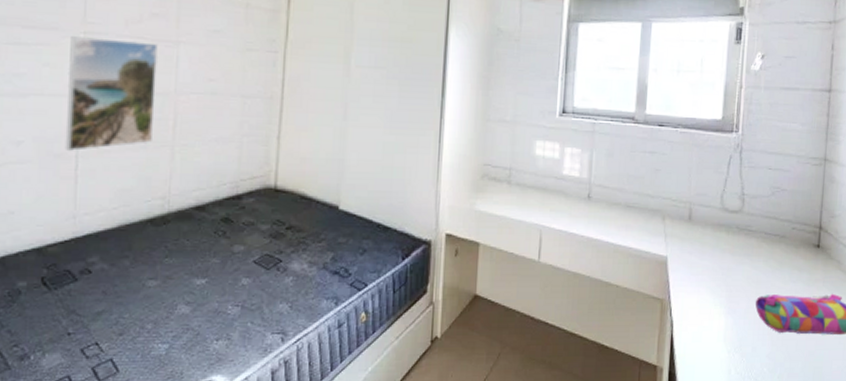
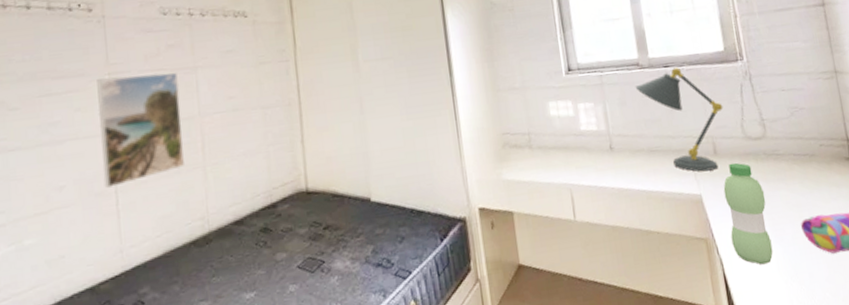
desk lamp: none [625,128,708,235] -> present [635,67,723,172]
water bottle: none [686,231,729,333] -> present [723,162,773,265]

